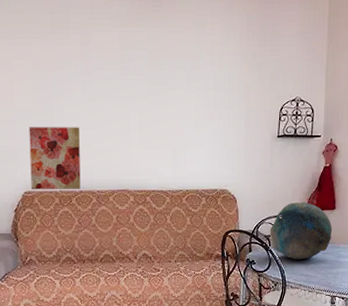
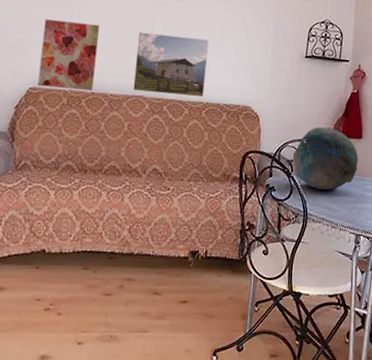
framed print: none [116,129,184,186] -> present [133,32,210,98]

